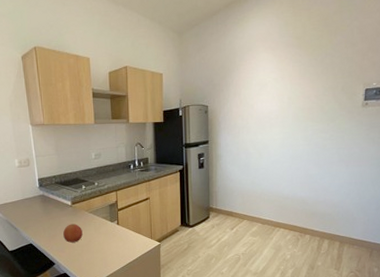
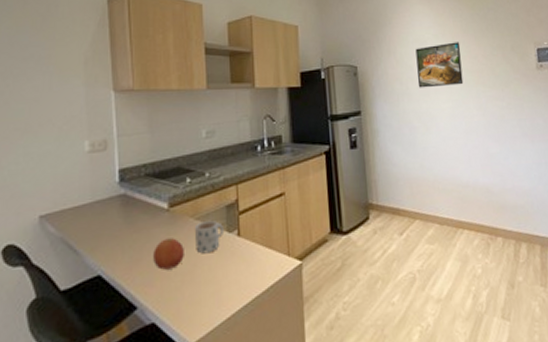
mug: none [88,214,108,235] -> present [194,221,223,254]
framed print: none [256,84,296,123] -> present [415,42,464,88]

